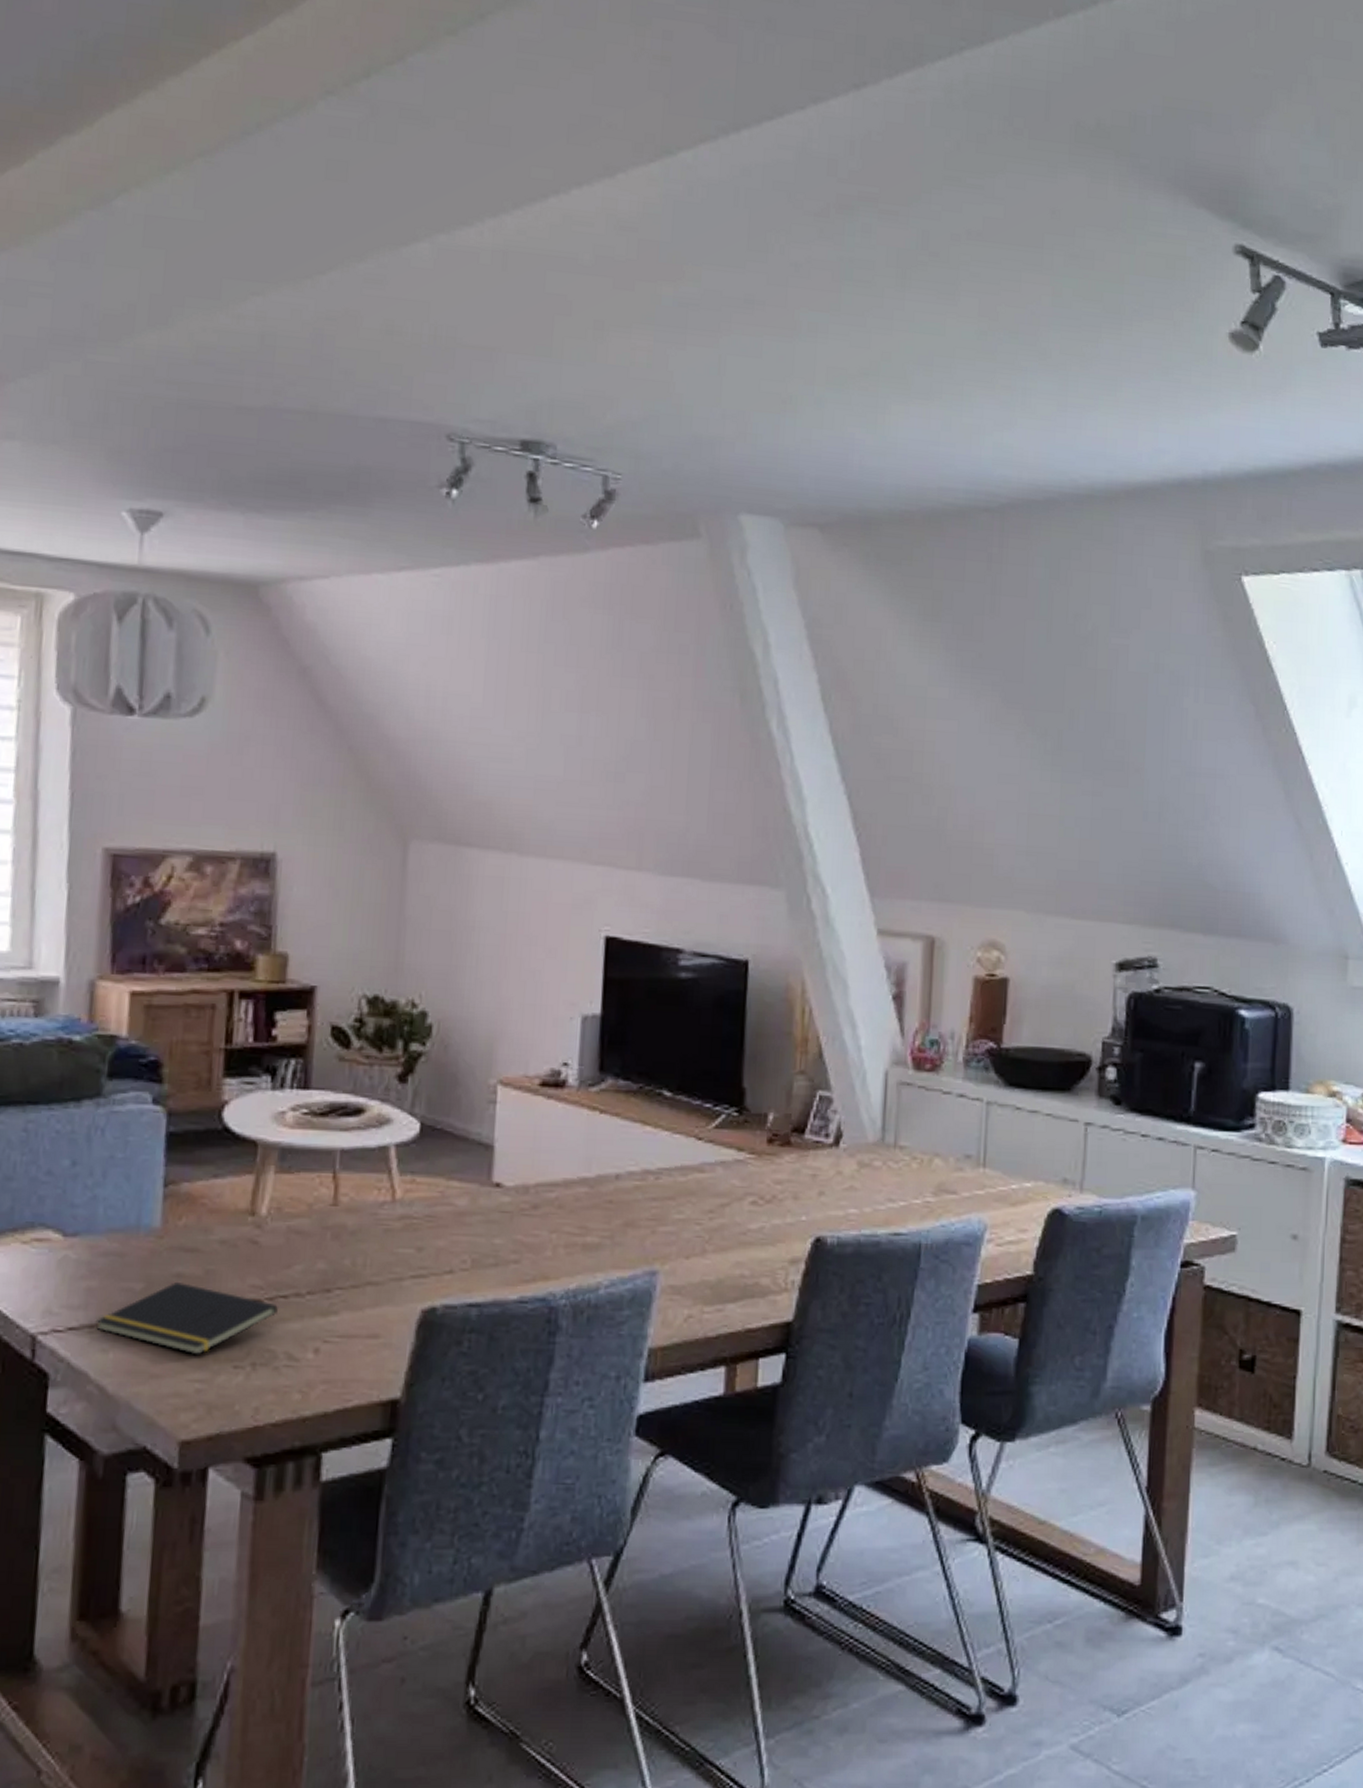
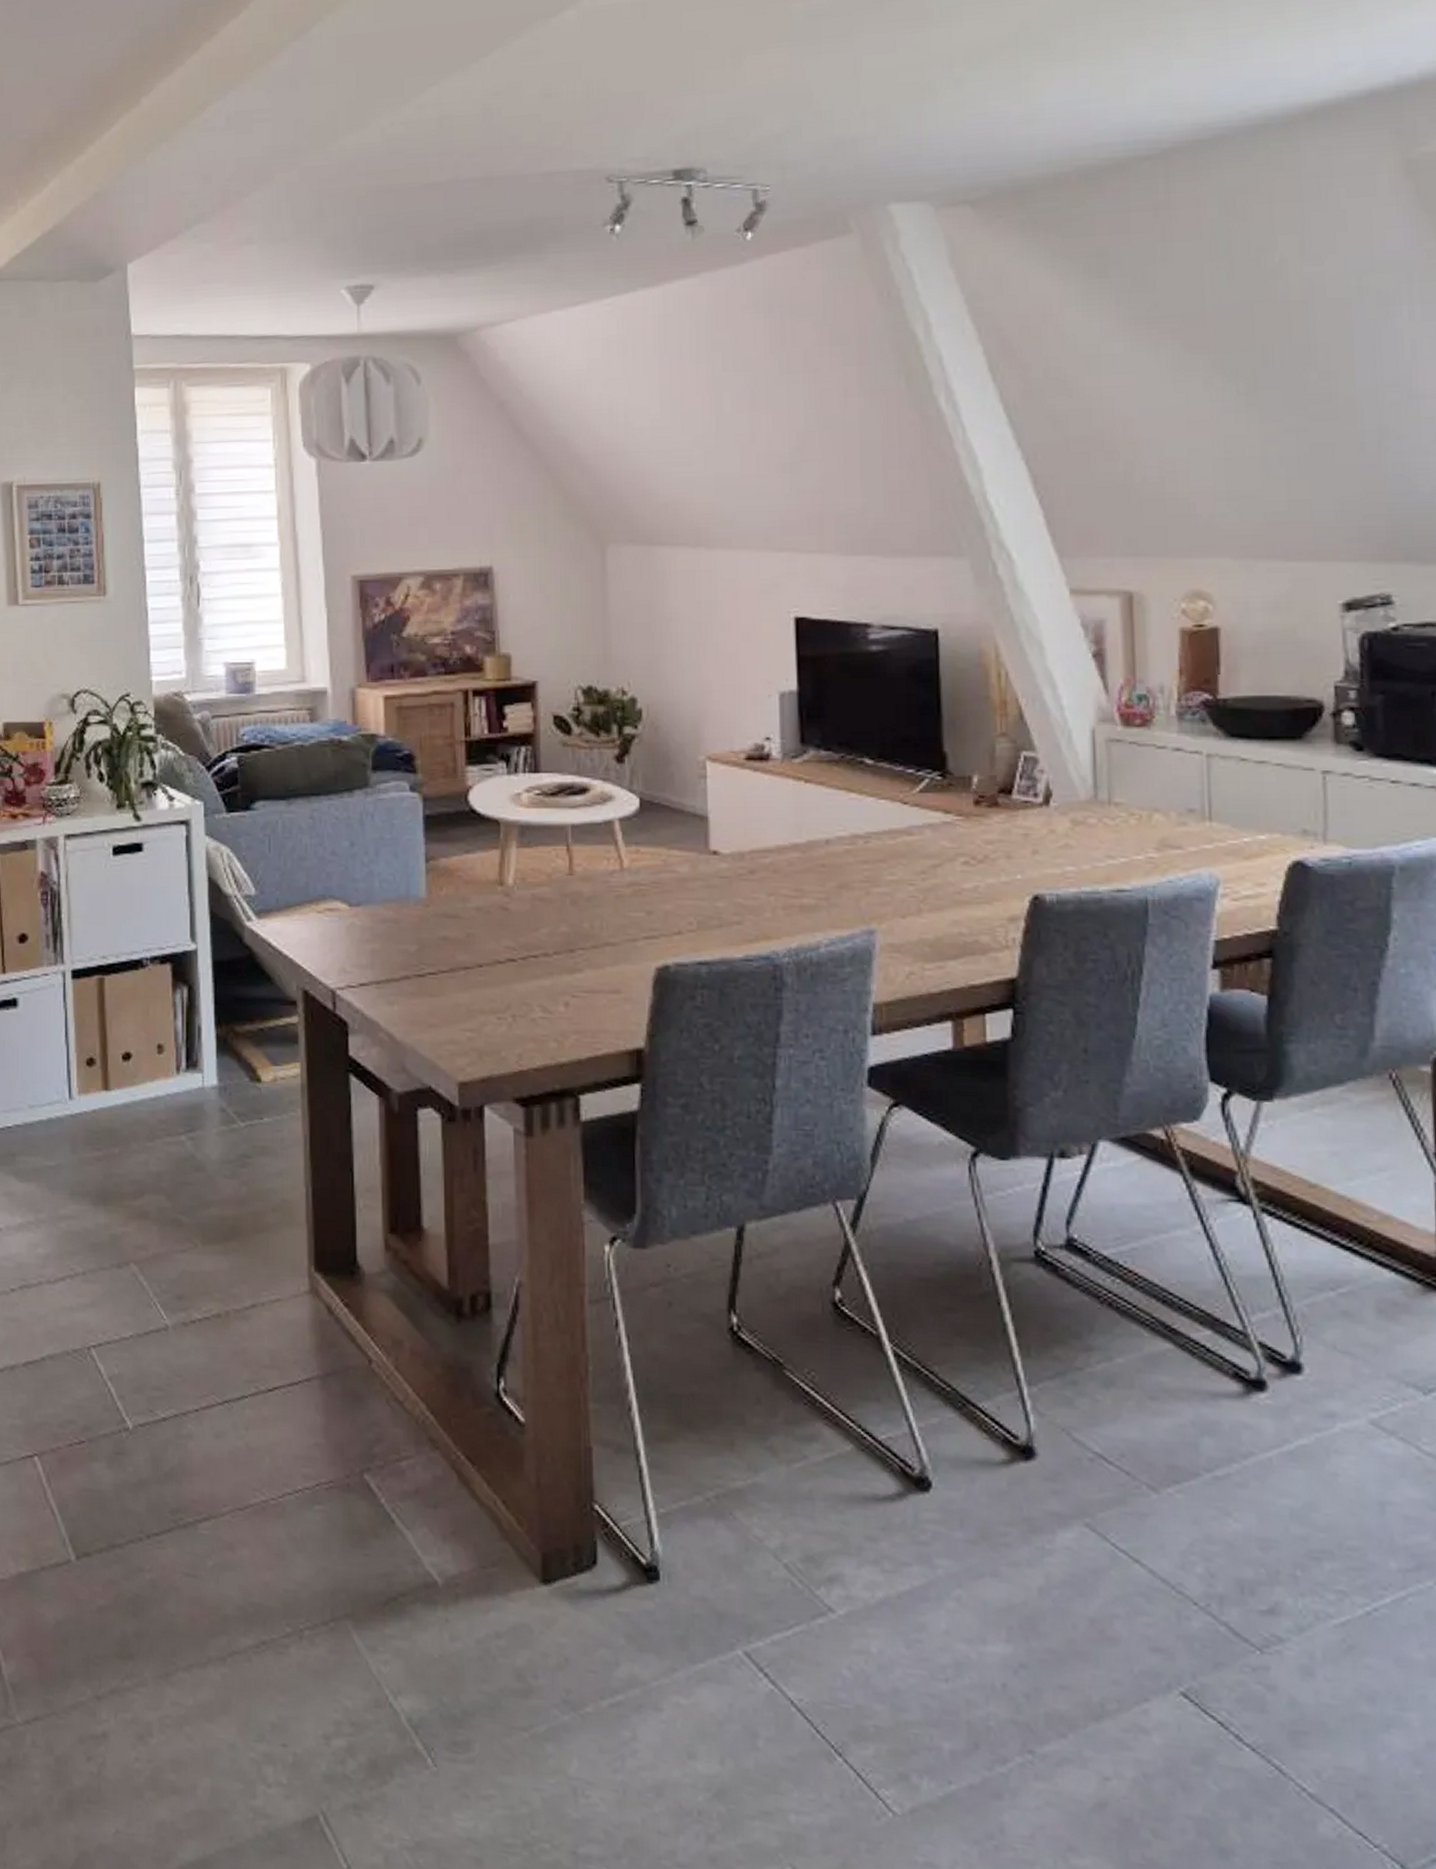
notepad: present [95,1282,278,1355] -> none [381,945,530,1008]

